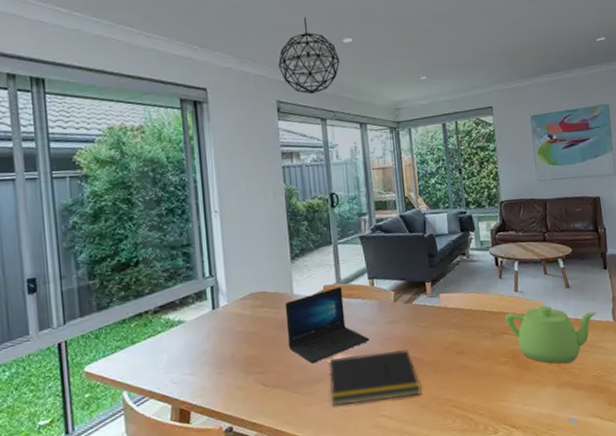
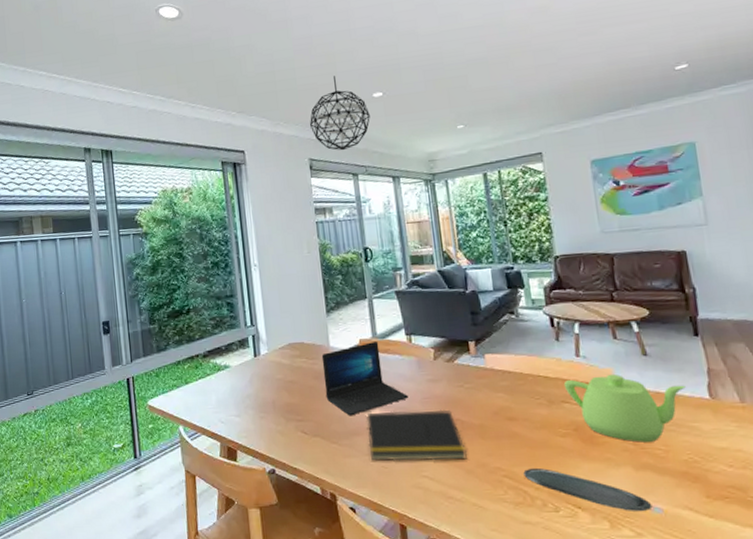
oval tray: none [469,395,570,425] -> present [523,467,653,511]

